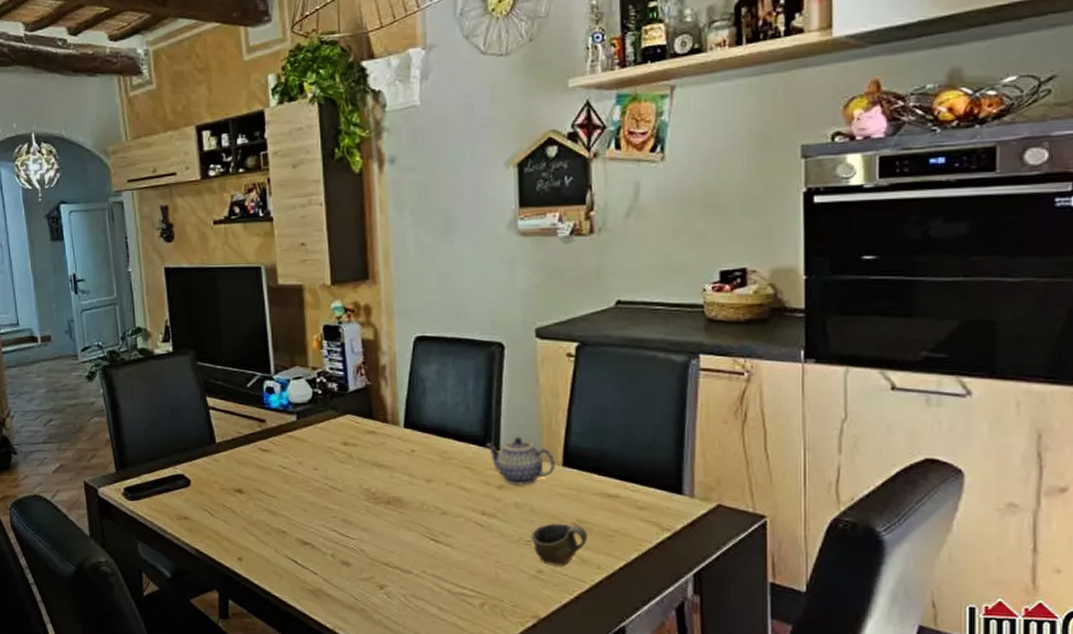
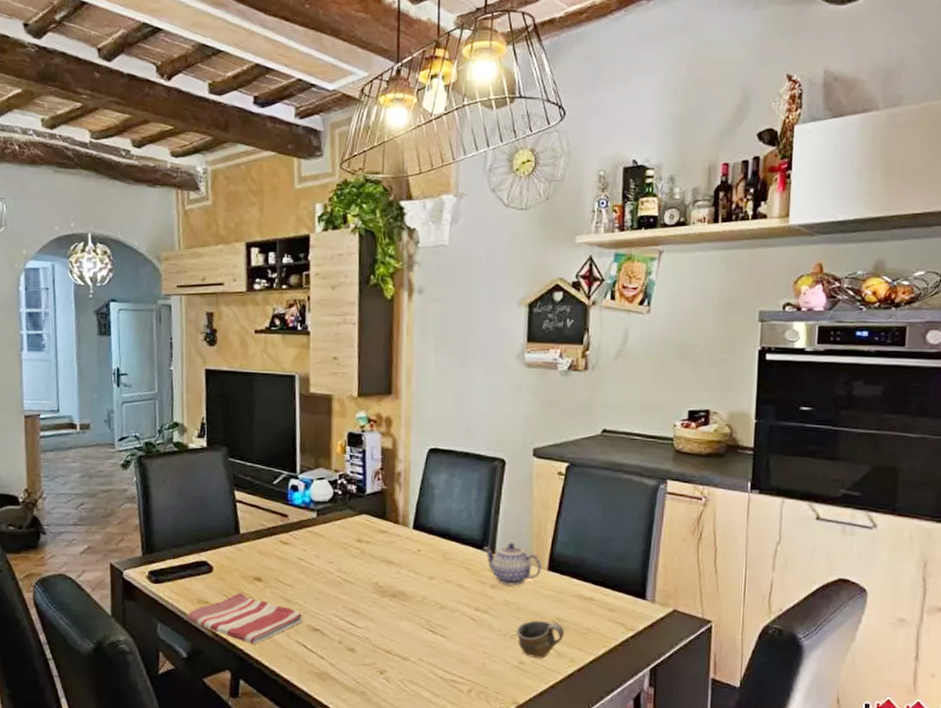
dish towel: none [166,506,291,561] -> present [186,592,303,644]

